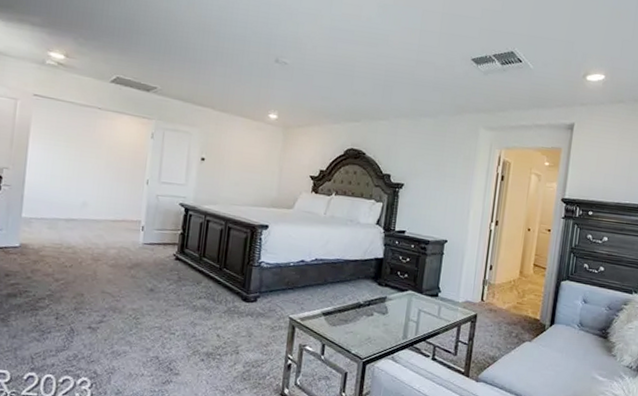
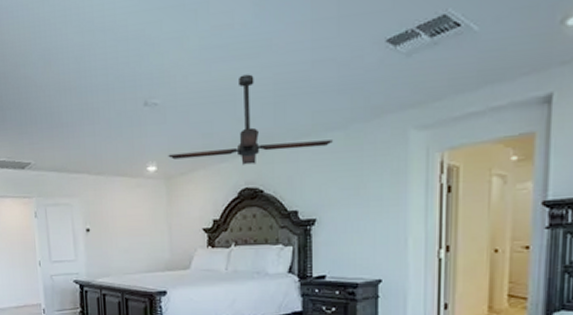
ceiling fan: none [289,57,424,131] -> present [168,74,332,165]

